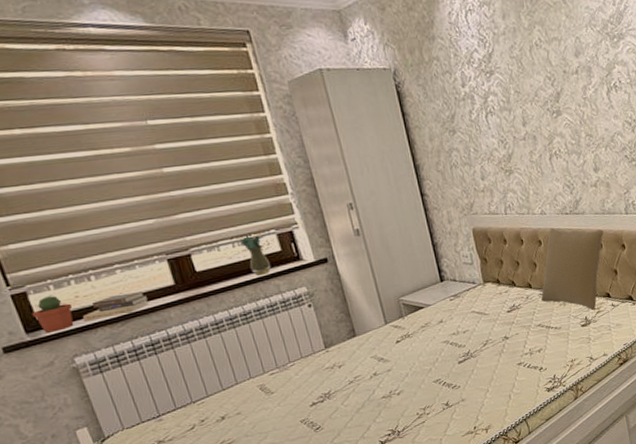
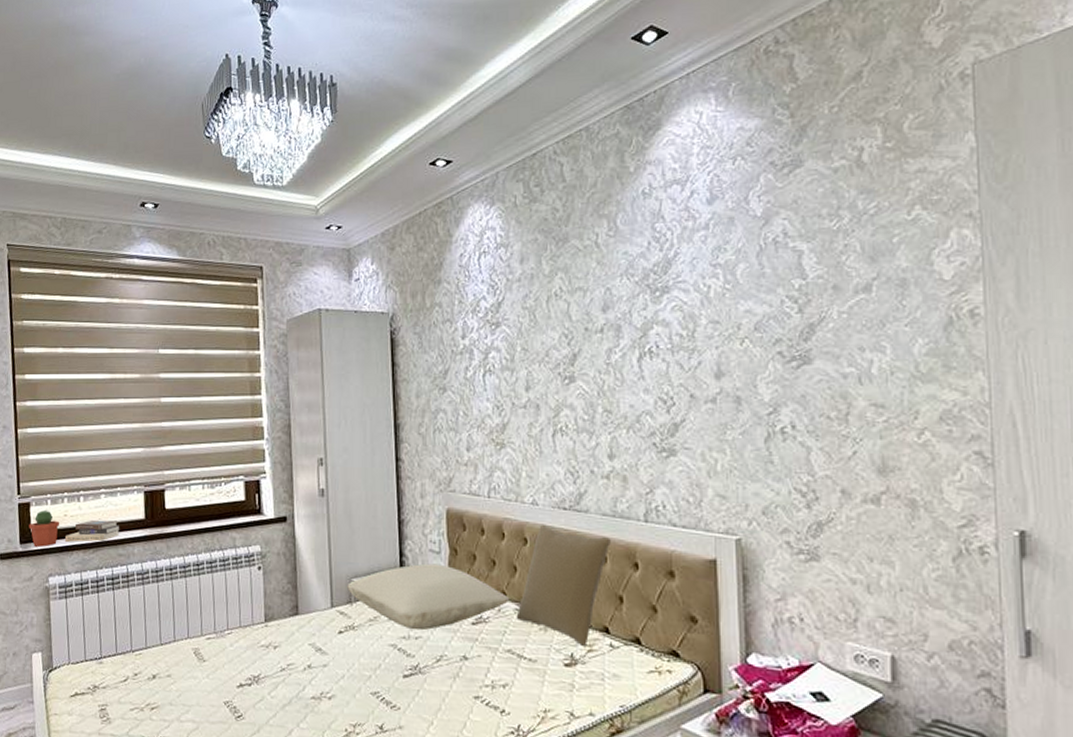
vase: present [240,232,271,277] -> none [210,475,233,525]
pillow: none [396,272,534,327] -> present [347,563,510,631]

